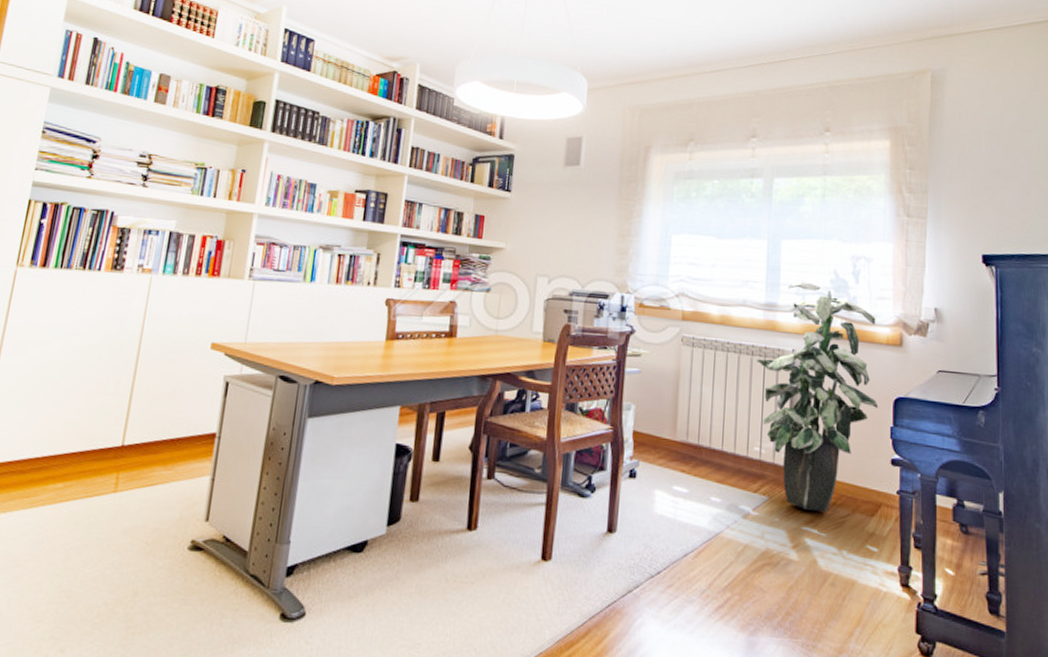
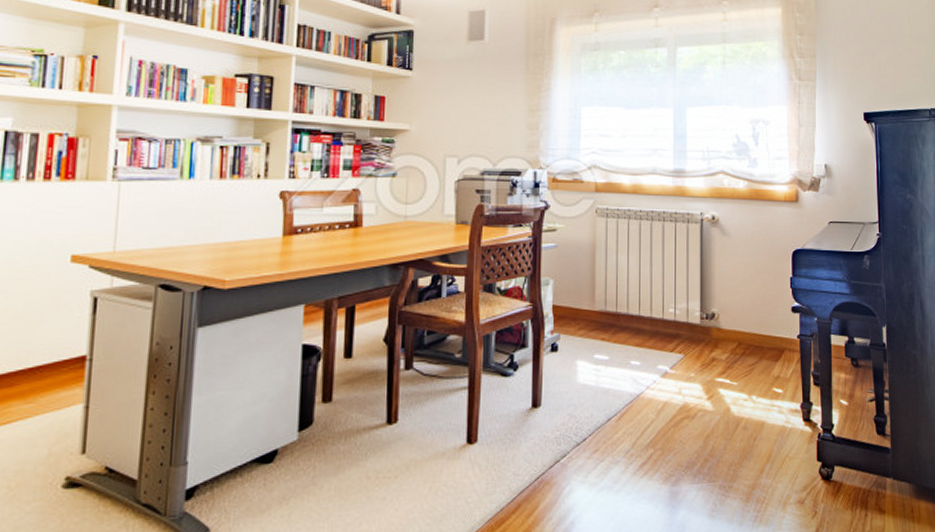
indoor plant: present [756,282,879,513] -> none [667,148,780,363]

